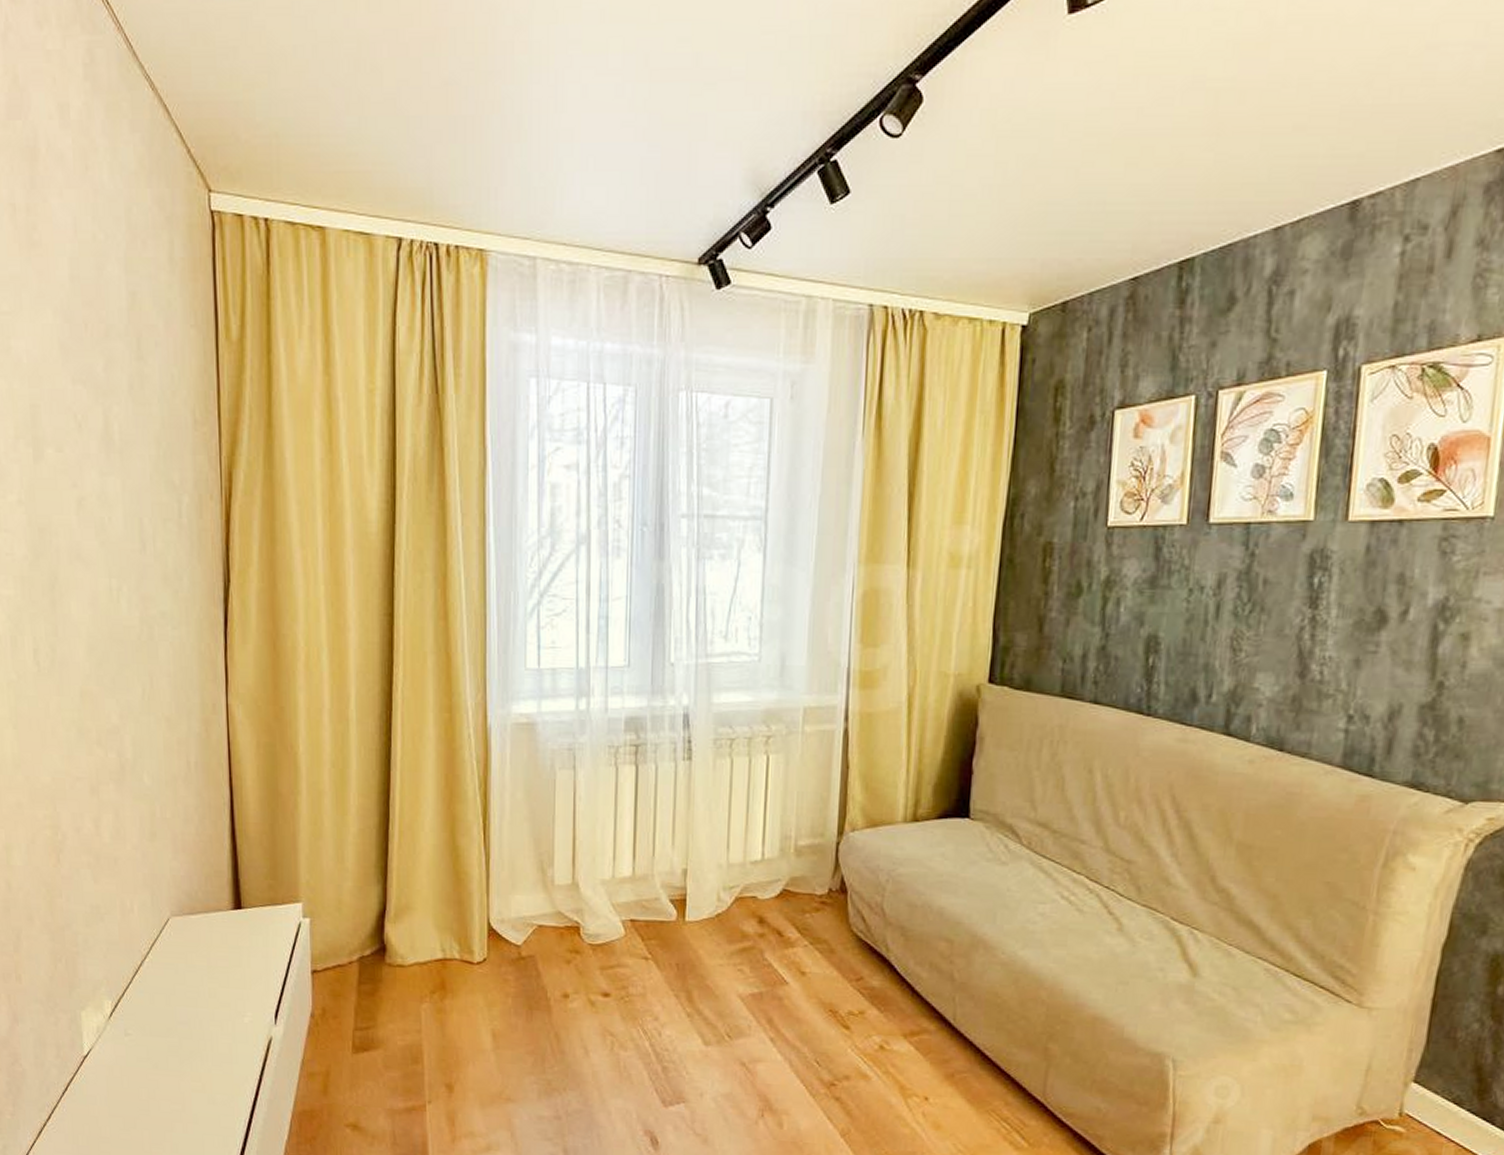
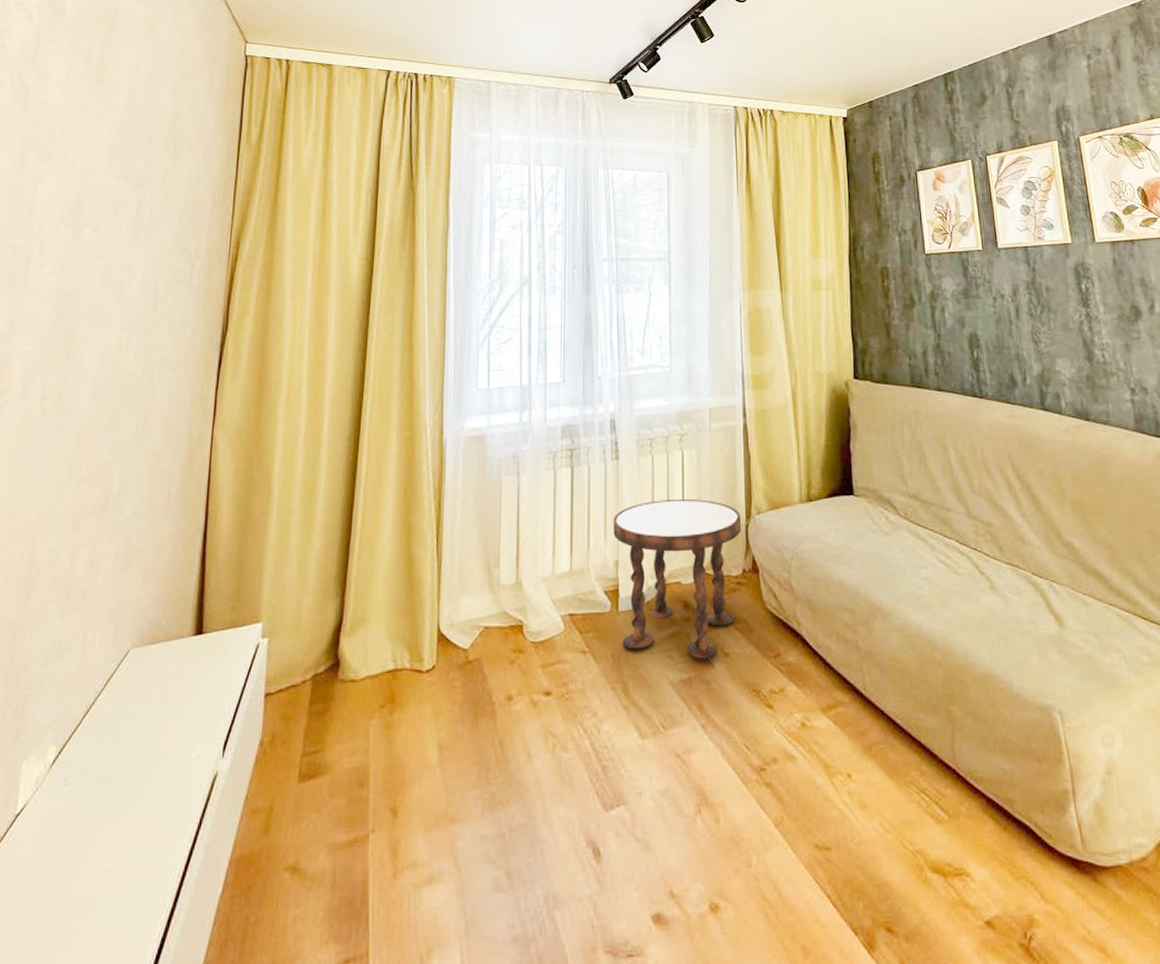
side table: none [682,808,832,976] -> present [613,498,742,659]

